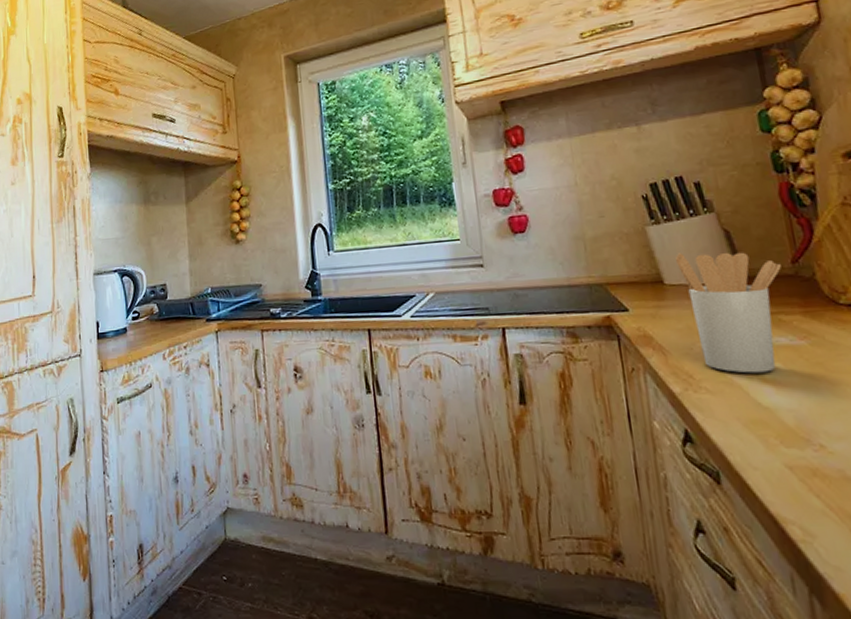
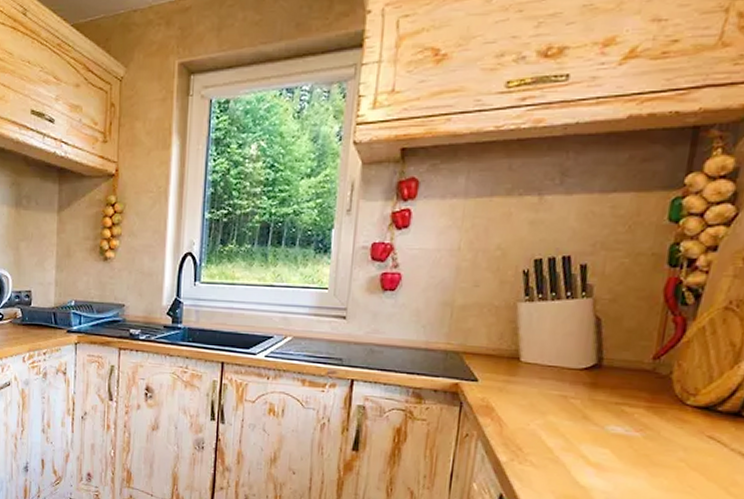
utensil holder: present [676,252,781,374] -> none [537,333,641,456]

